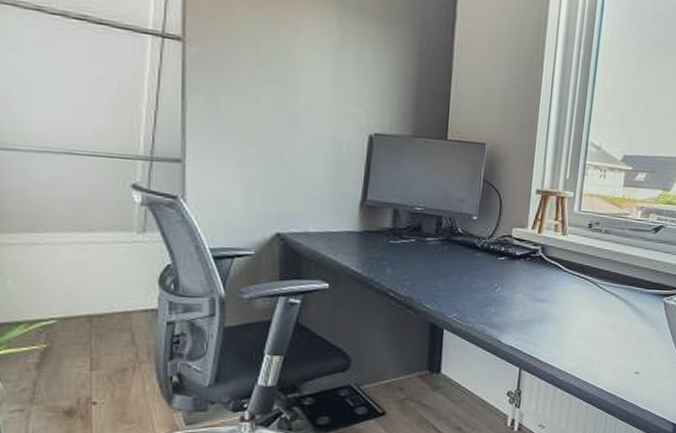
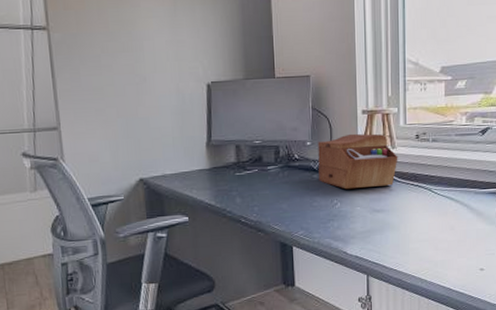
sewing box: none [481,213,568,275] -> present [318,133,398,190]

